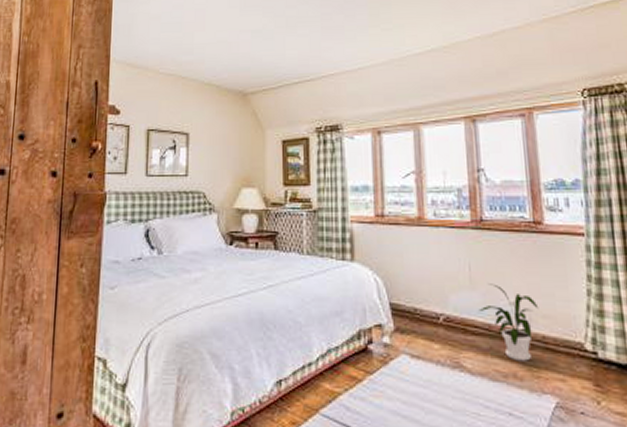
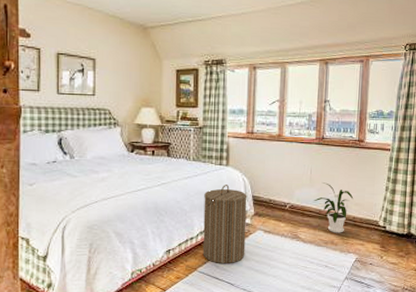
laundry hamper: none [324,287,386,405] -> present [202,185,247,264]

